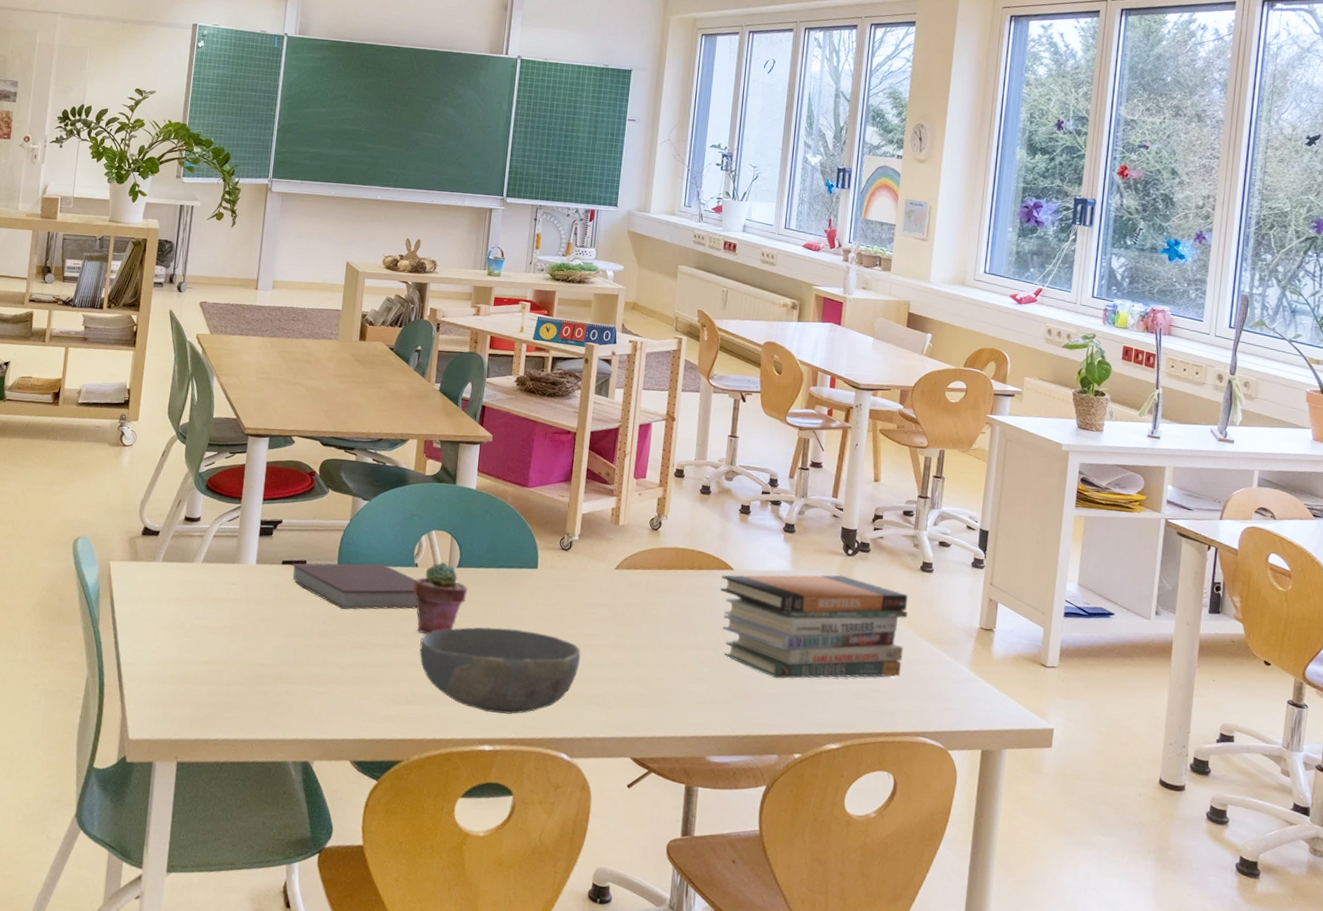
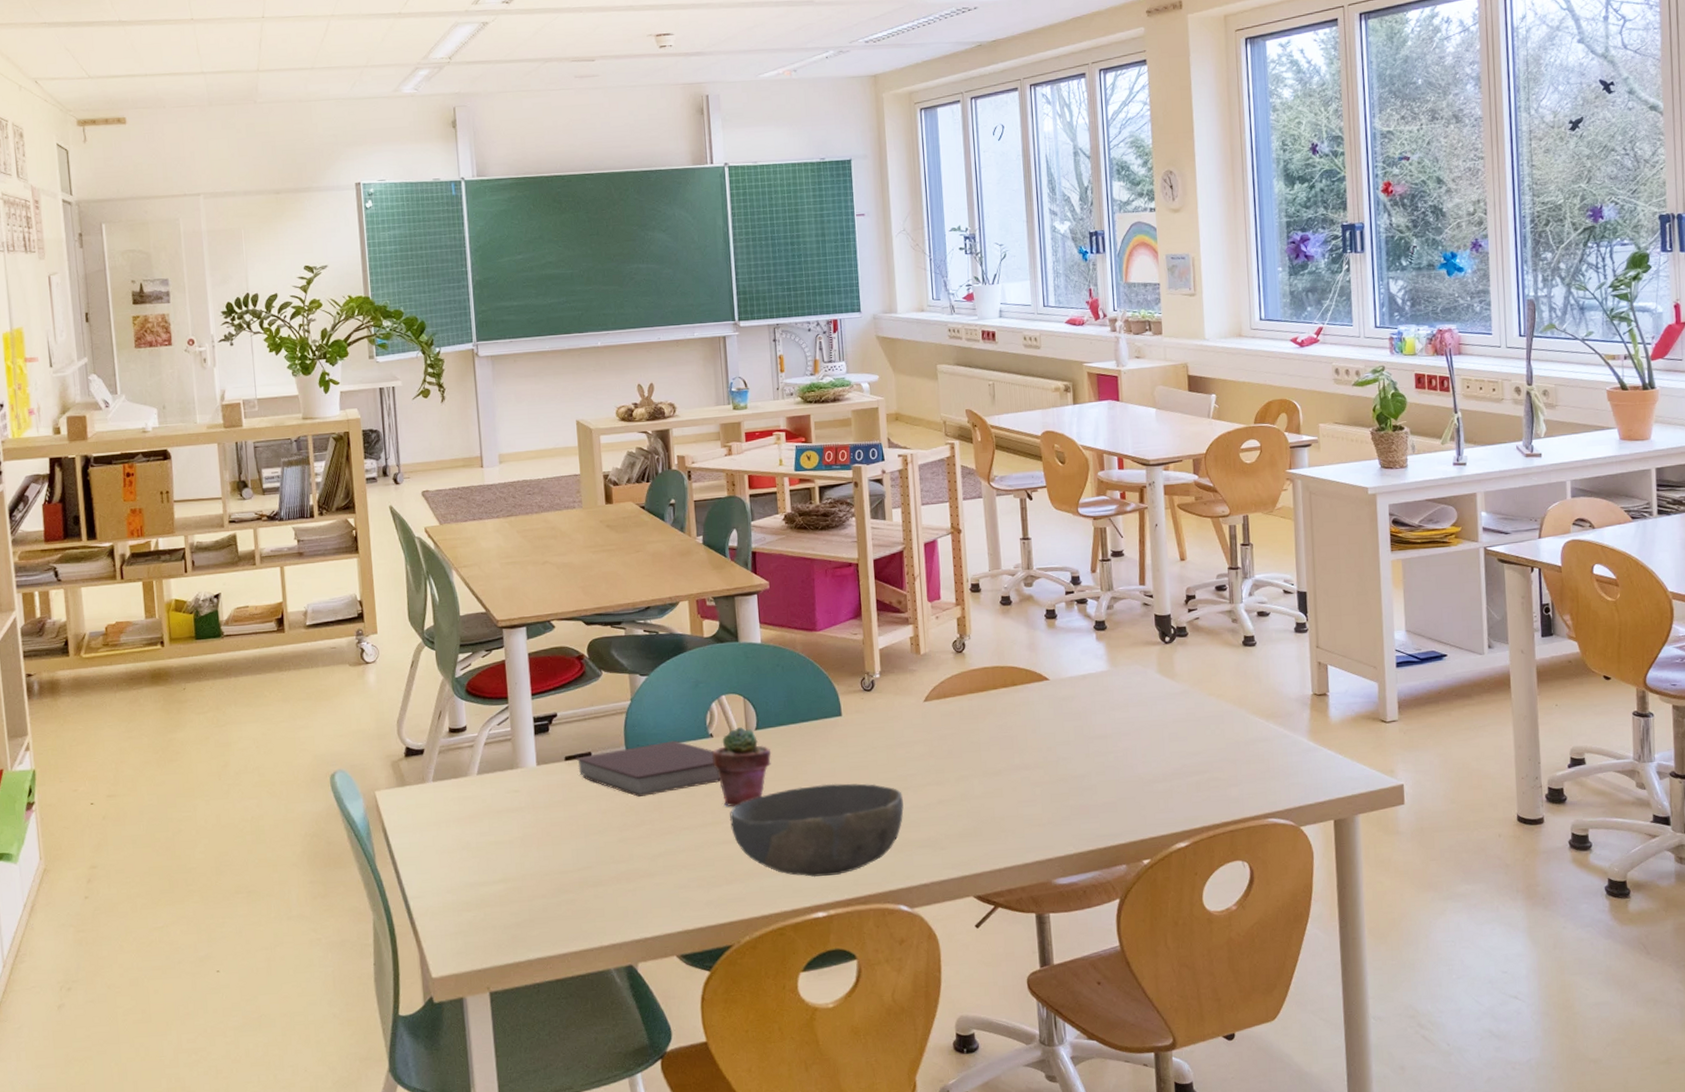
book stack: present [719,574,908,679] -> none [1038,665,1240,786]

